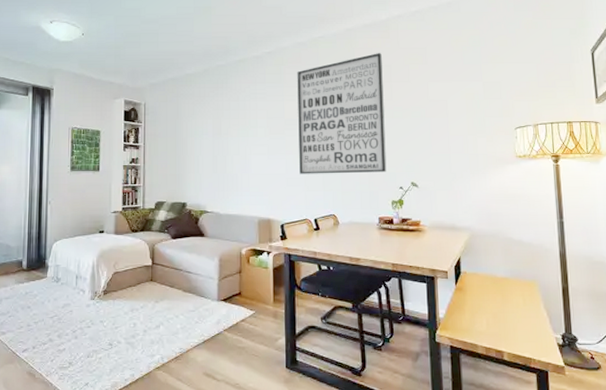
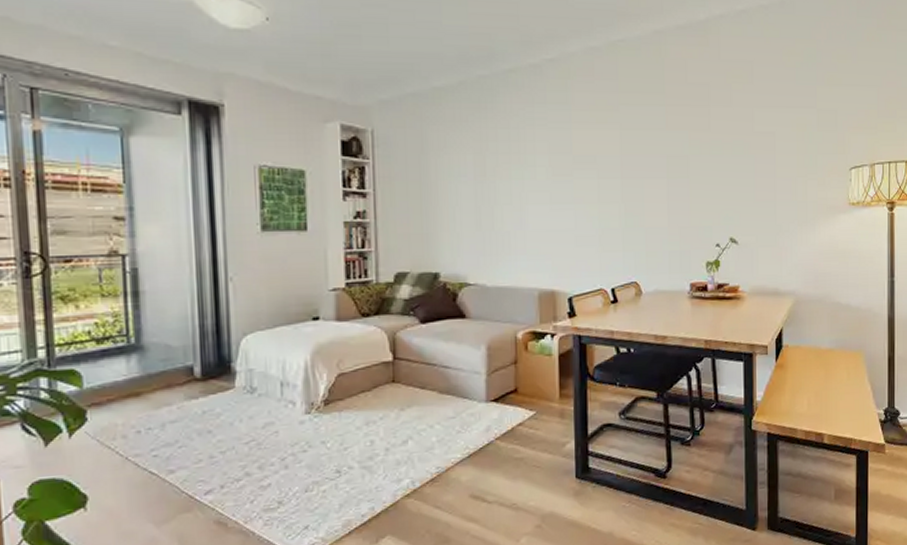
wall art: present [297,53,387,174] -> none [589,66,701,230]

